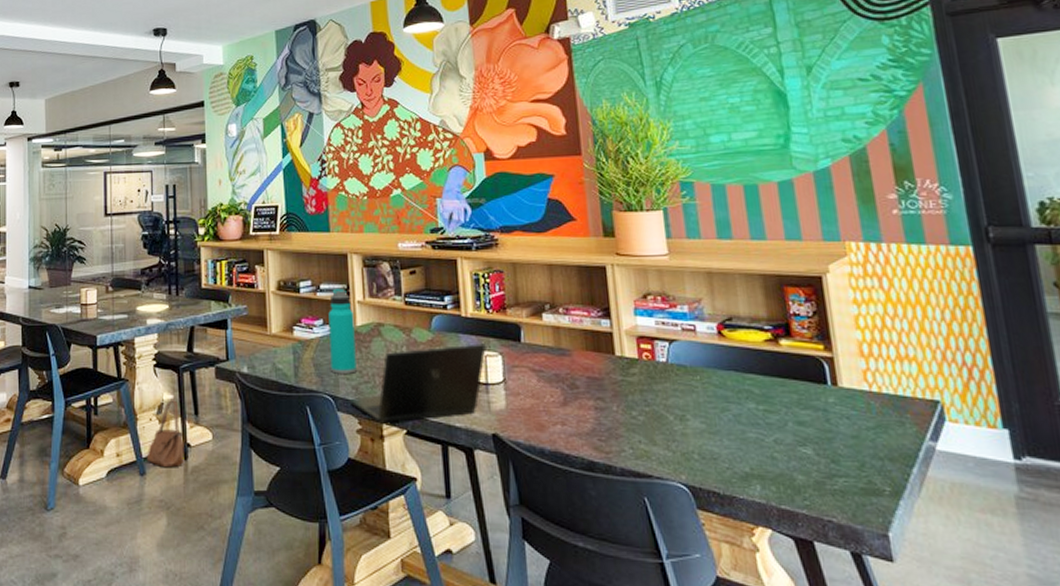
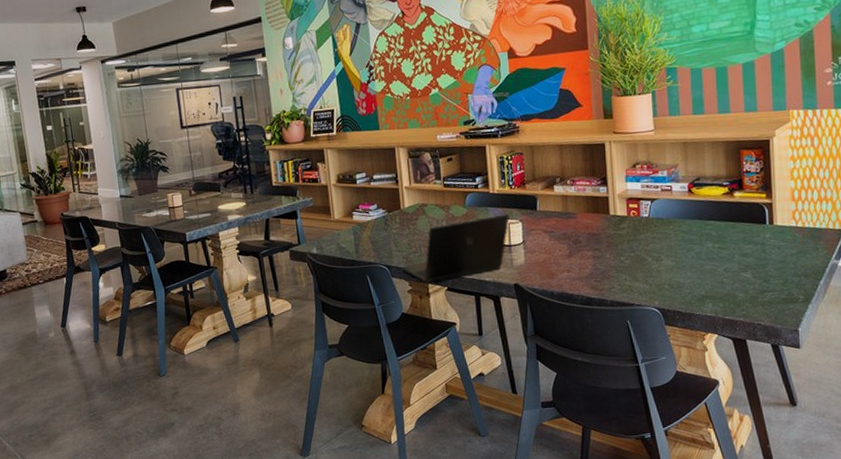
handbag: present [146,400,184,468] -> none [238,280,270,335]
water bottle: present [328,288,357,374] -> none [381,177,406,248]

